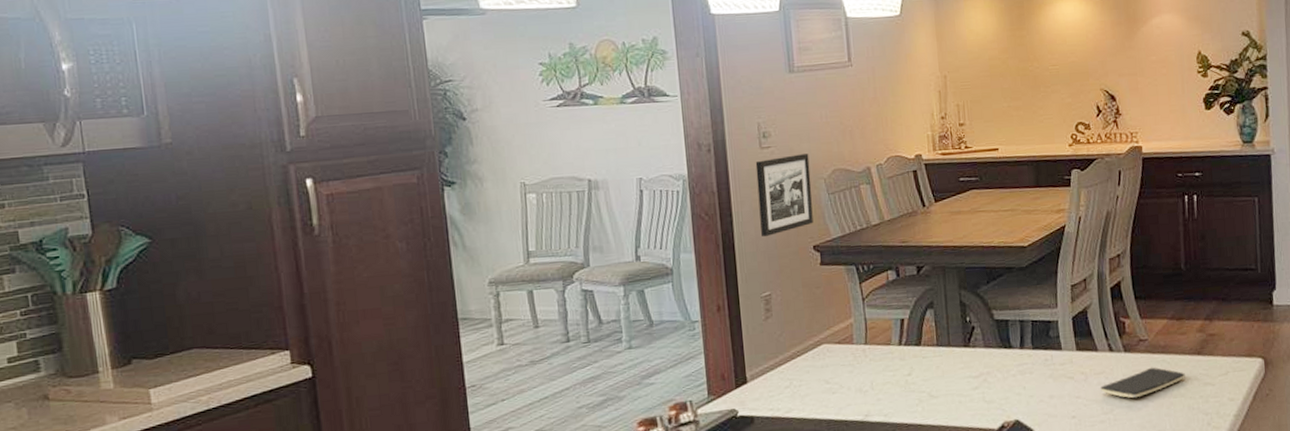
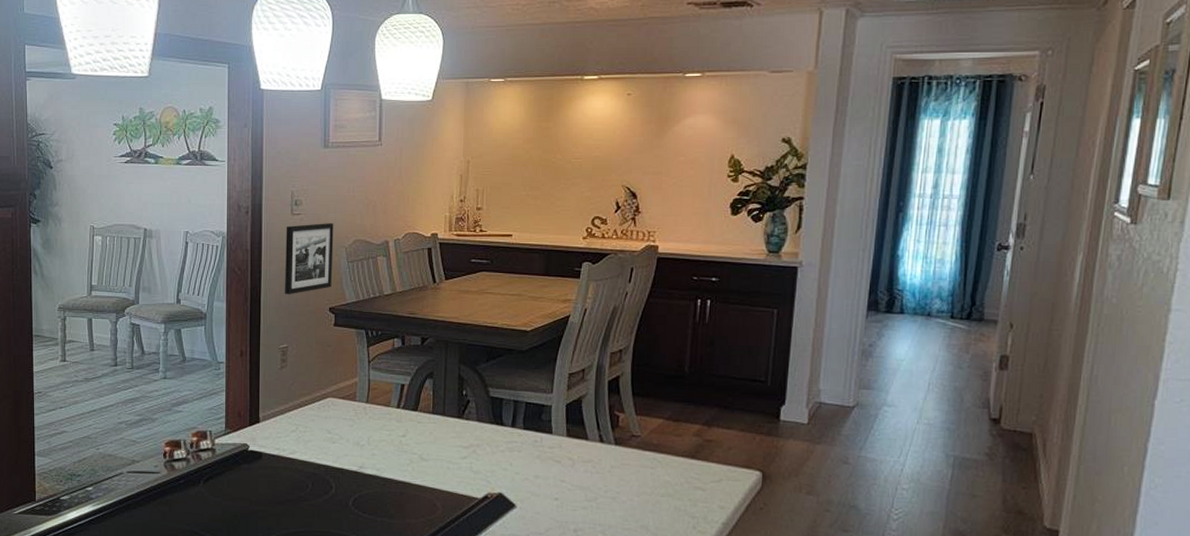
smartphone: present [1099,367,1185,398] -> none [585,463,675,491]

